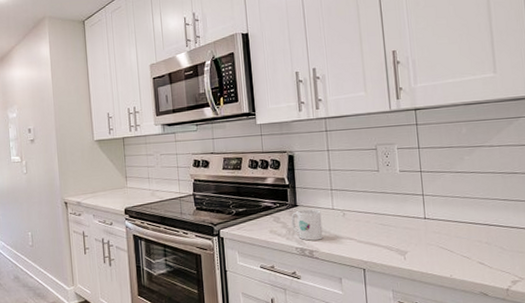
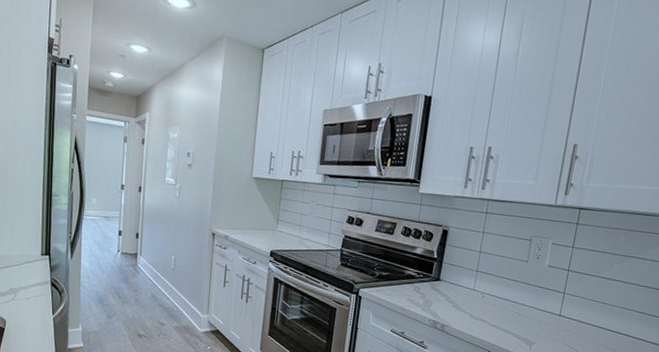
mug: present [291,209,323,241] -> none [430,284,462,317]

